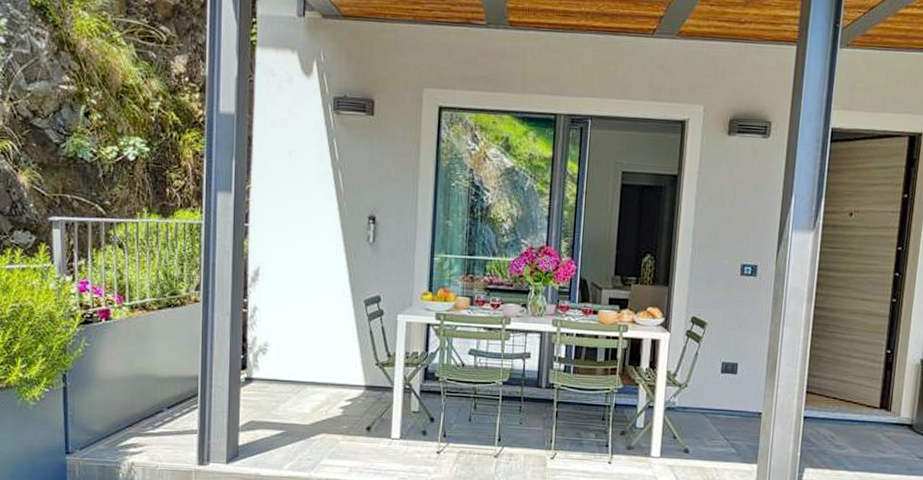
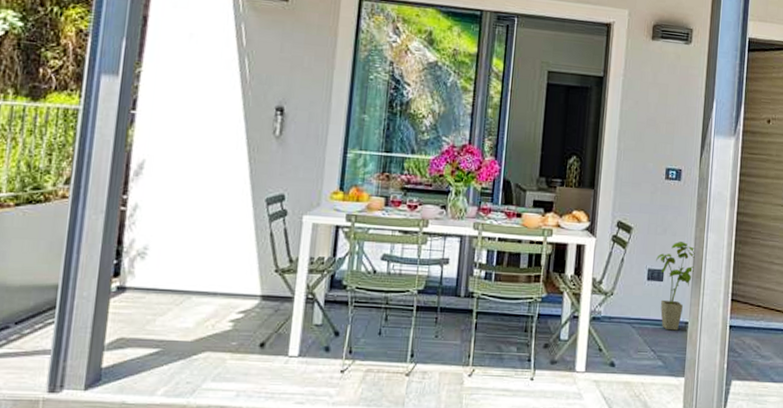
house plant: none [730,336,770,421] -> present [656,242,695,331]

